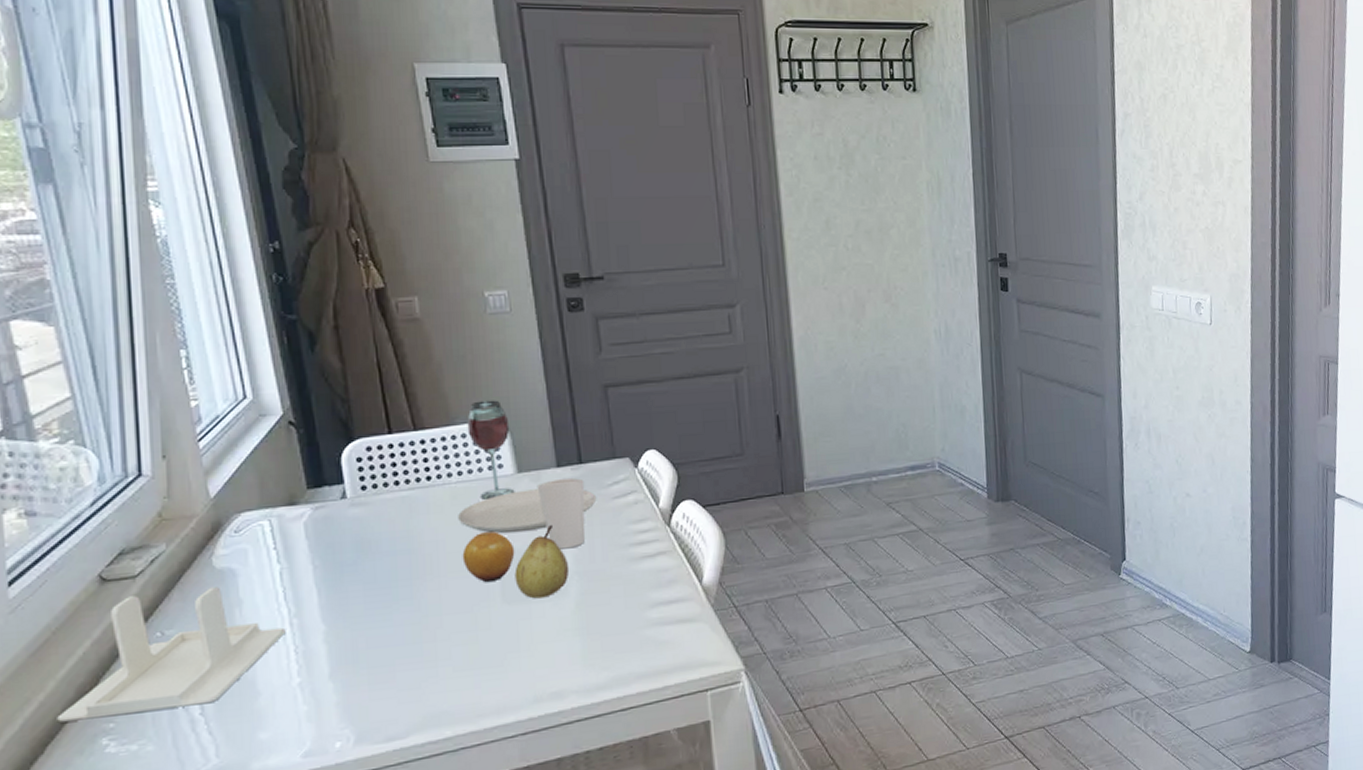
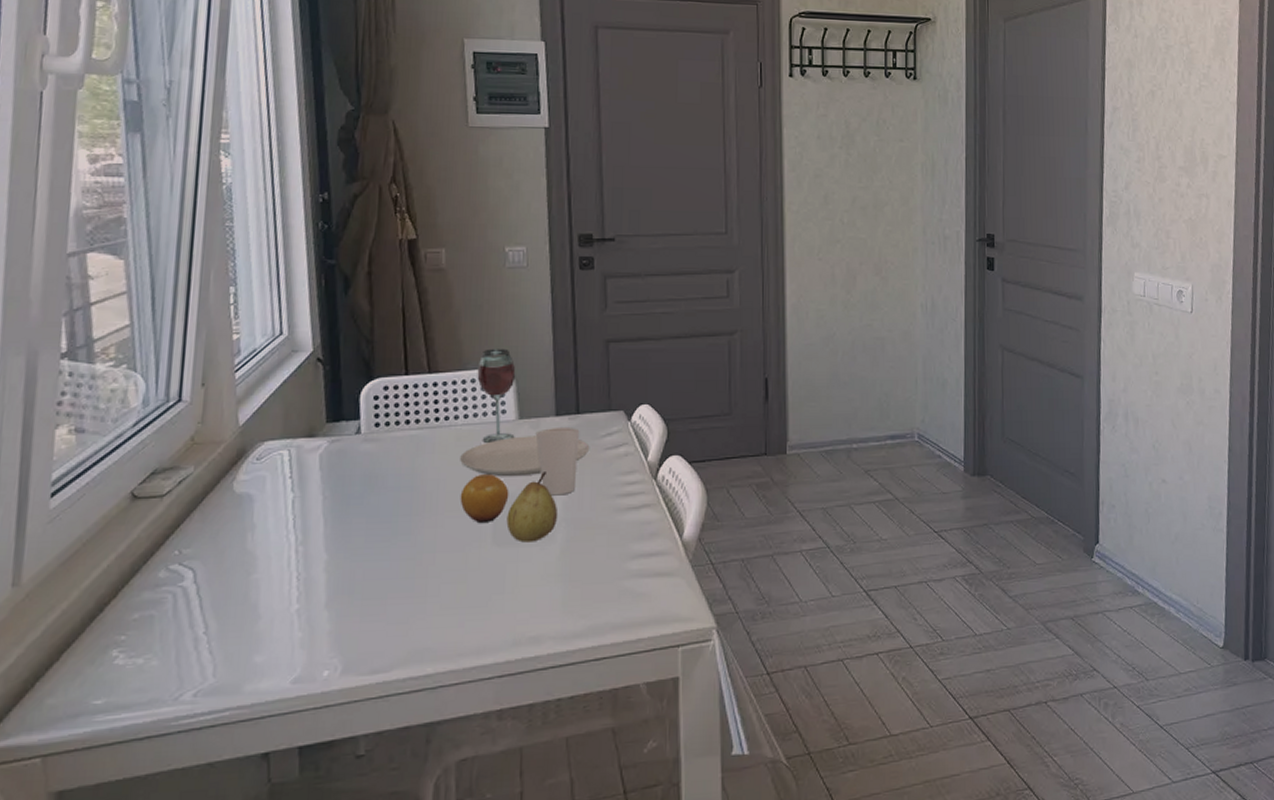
napkin holder: present [57,587,286,723] -> none [75,511,291,631]

